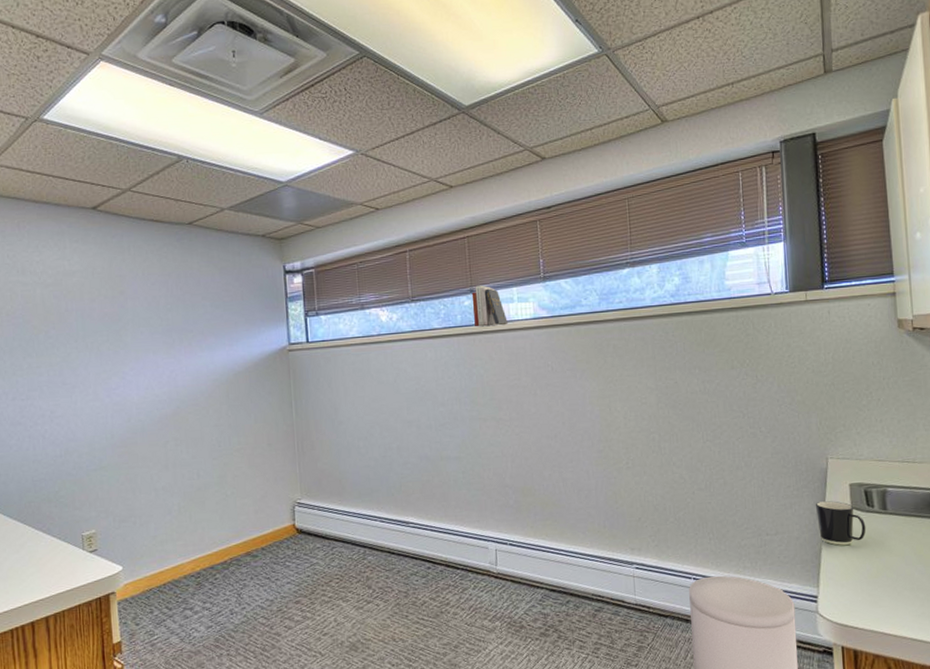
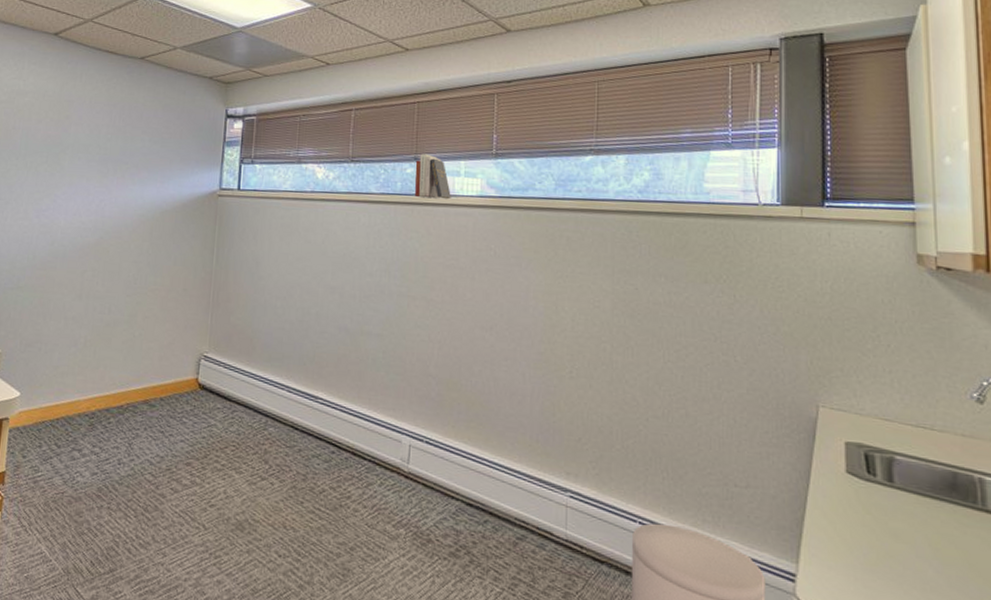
mug: present [815,501,866,545] -> none [799,457,865,517]

